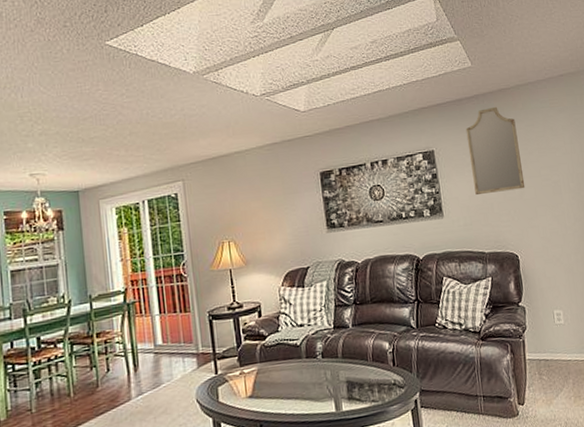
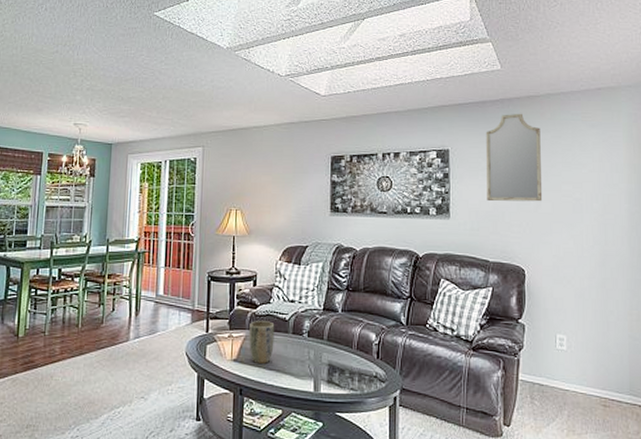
plant pot: none [260,350,289,396] -> present [249,321,275,363]

